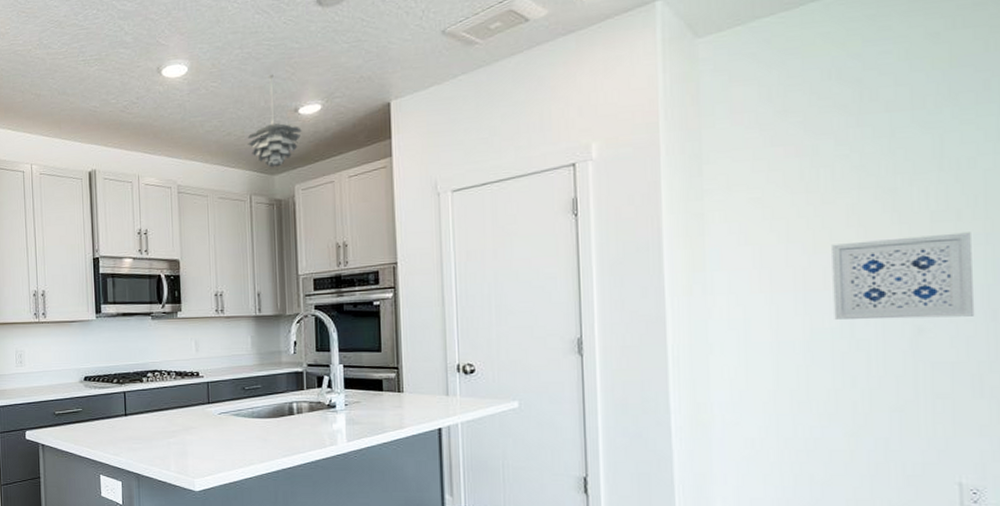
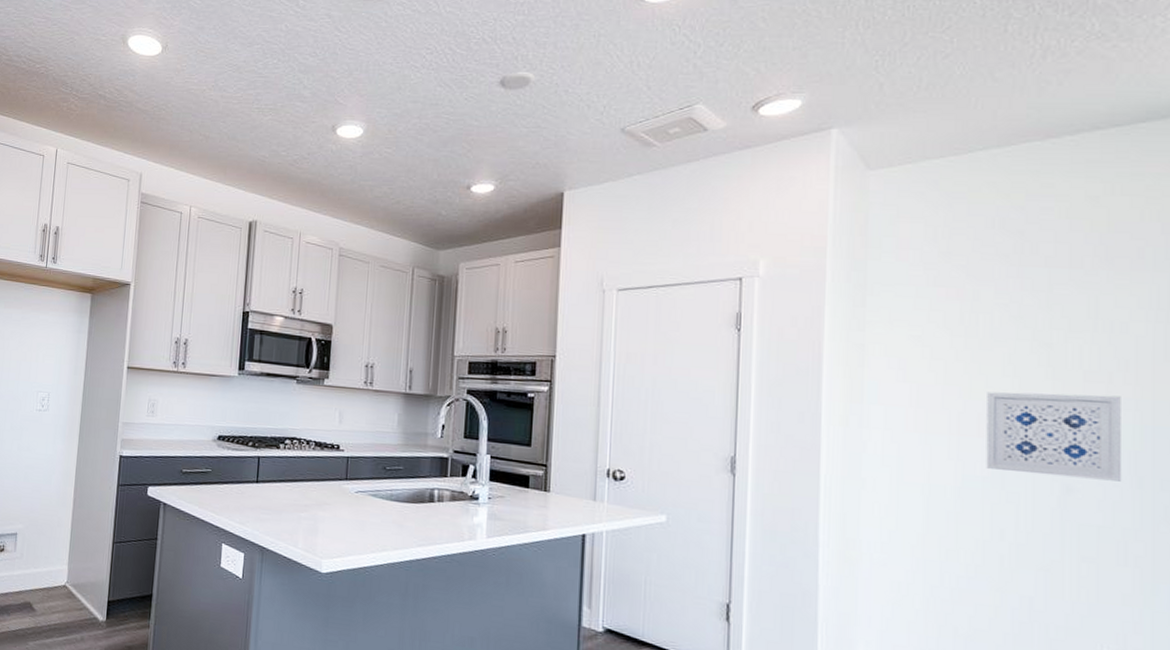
pendant light: present [247,74,302,168] -> none [416,148,472,243]

